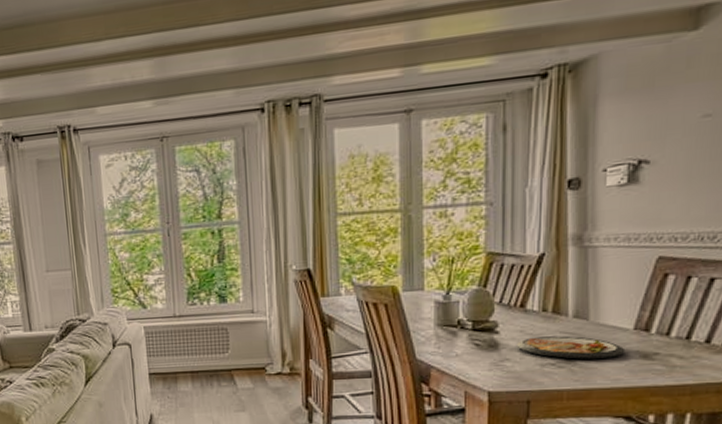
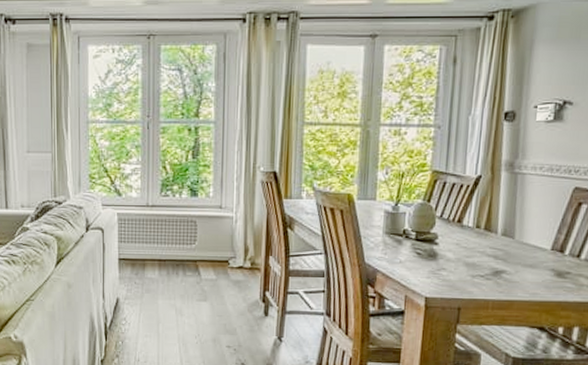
dish: present [516,336,626,360] -> none [452,250,543,274]

